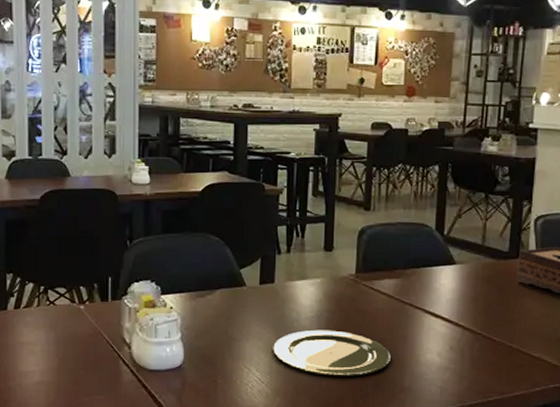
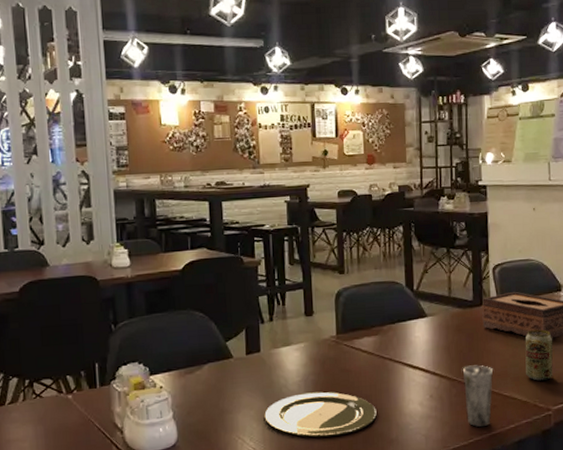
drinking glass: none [487,320,522,387] -> present [463,365,493,427]

